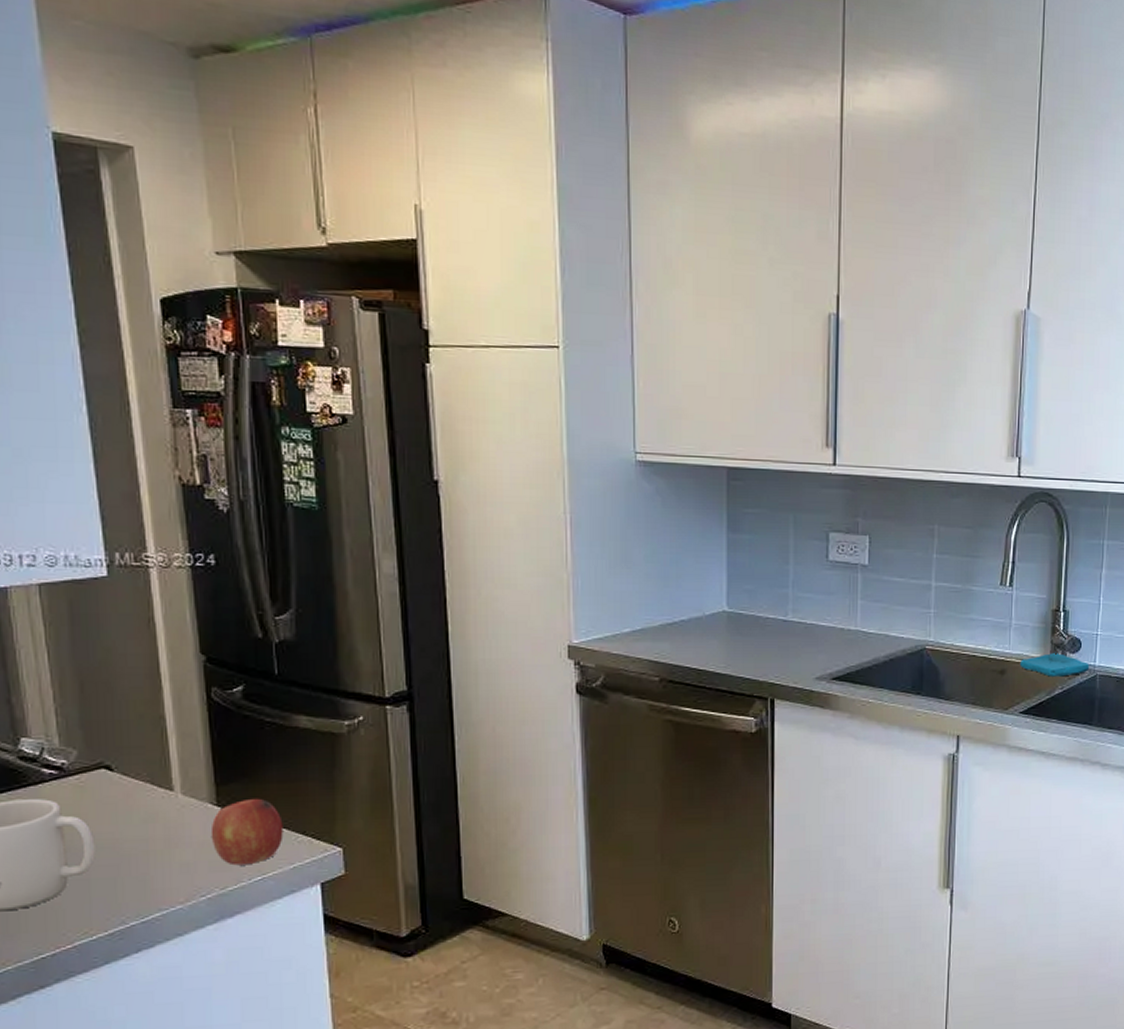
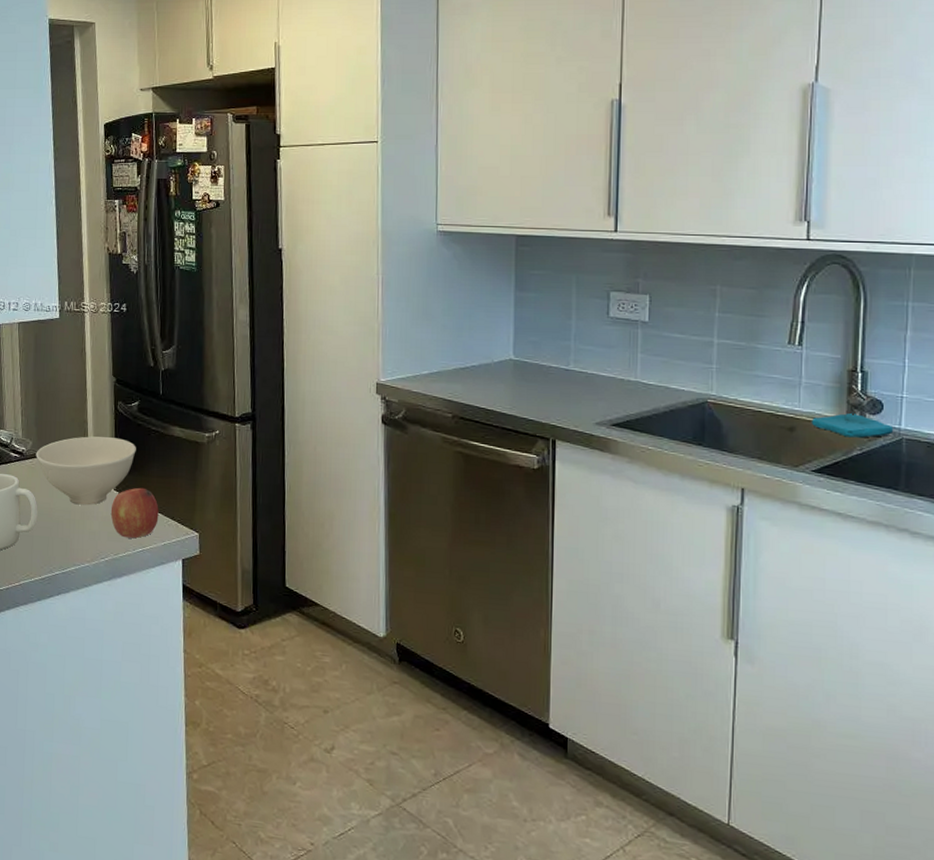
bowl: none [84,735,244,830] -> present [36,436,136,506]

